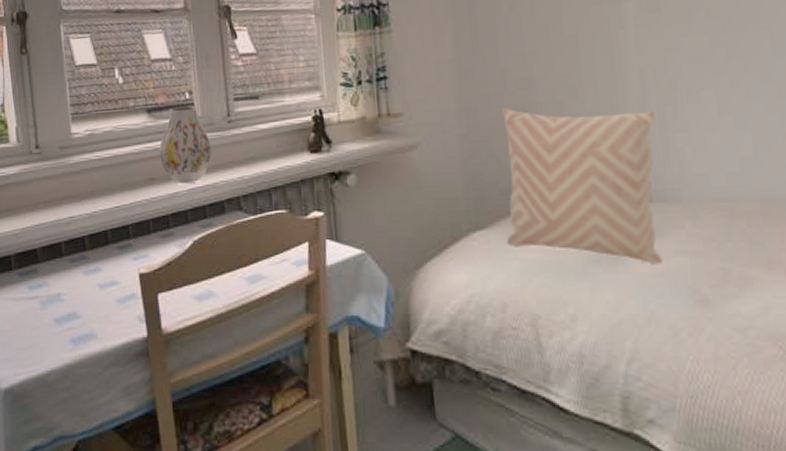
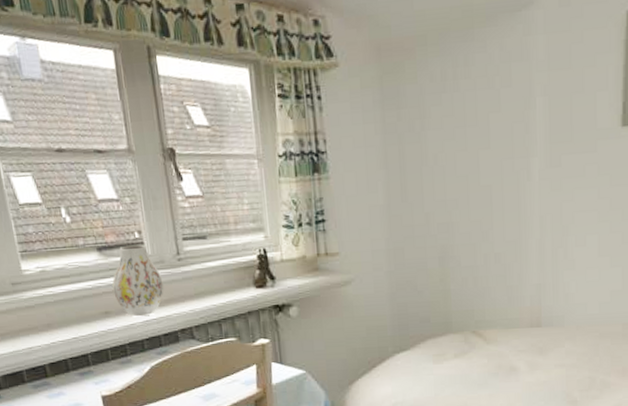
pillow: present [502,108,663,265] -> none [424,249,549,376]

